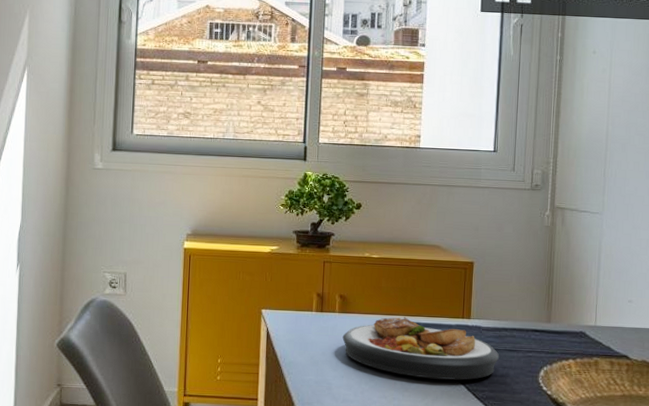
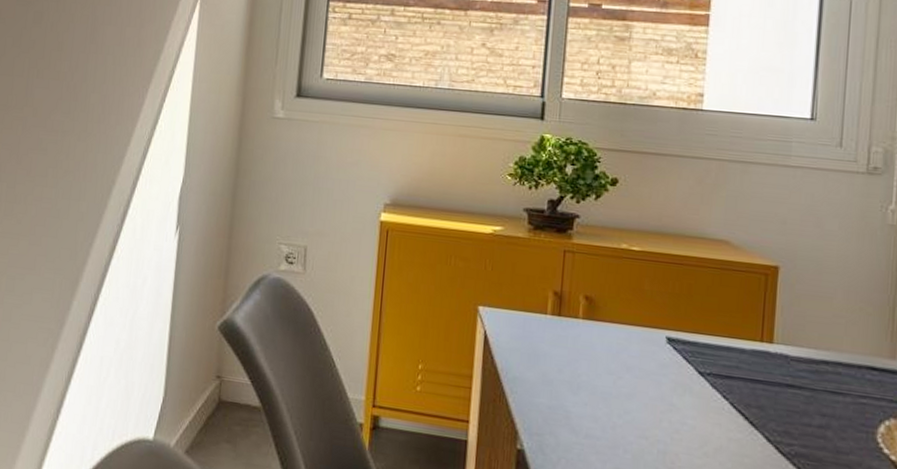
plate: present [342,317,500,380] -> none [587,330,817,427]

